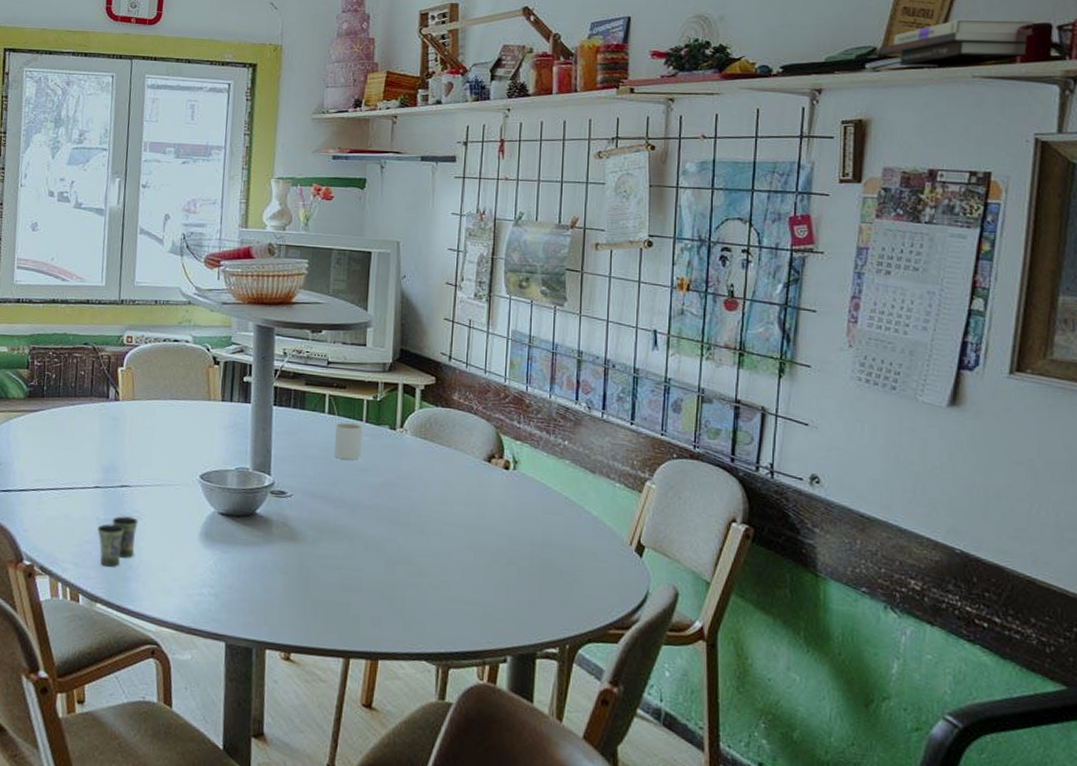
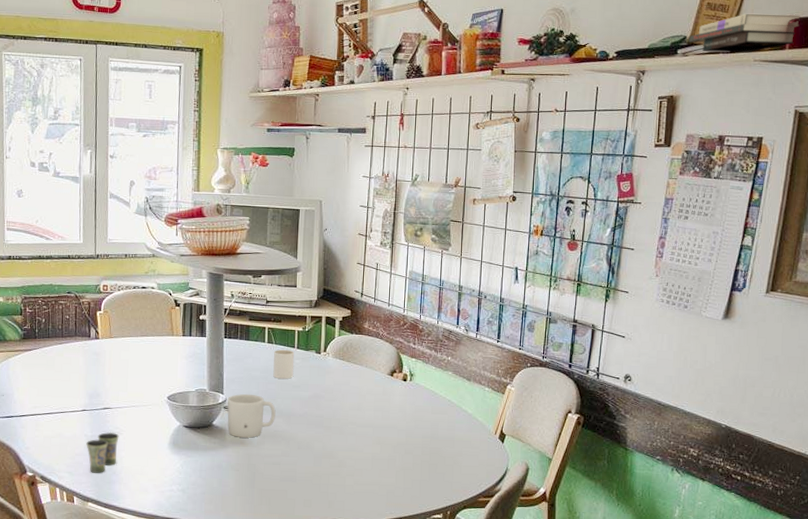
mug: none [274,476,337,533] -> present [227,394,276,438]

